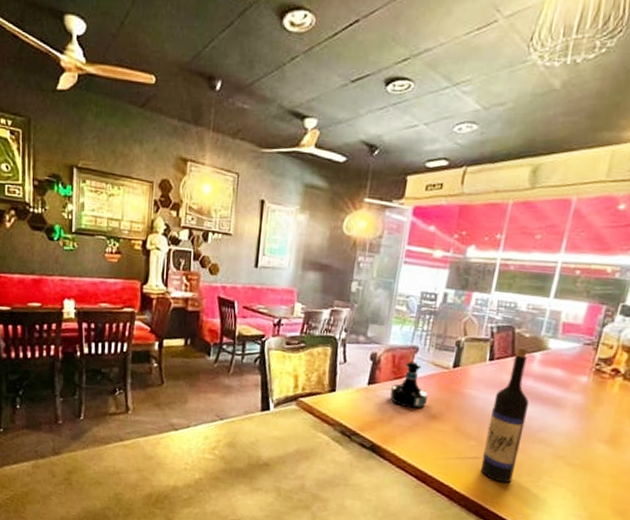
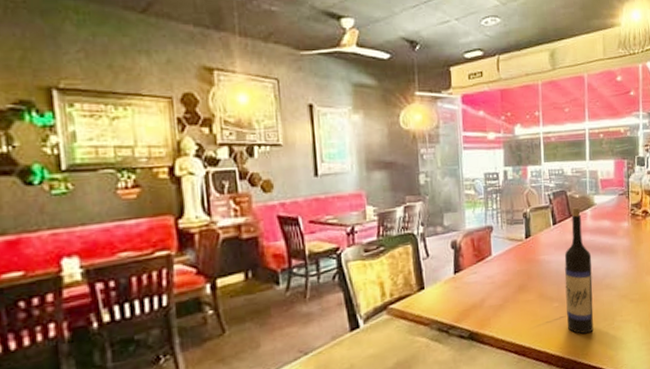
tequila bottle: present [389,361,428,409] -> none [476,241,510,288]

